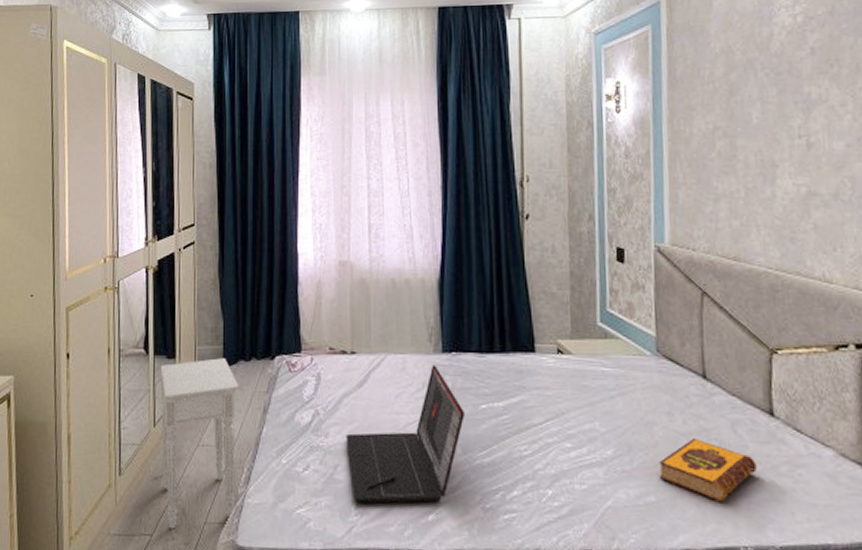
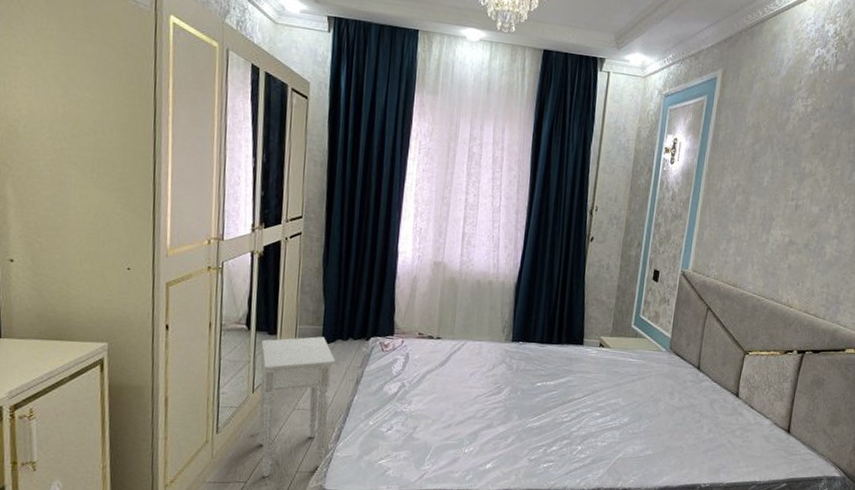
laptop: present [346,364,464,503] -> none [426,351,524,456]
hardback book: present [658,437,757,502] -> none [657,410,722,454]

